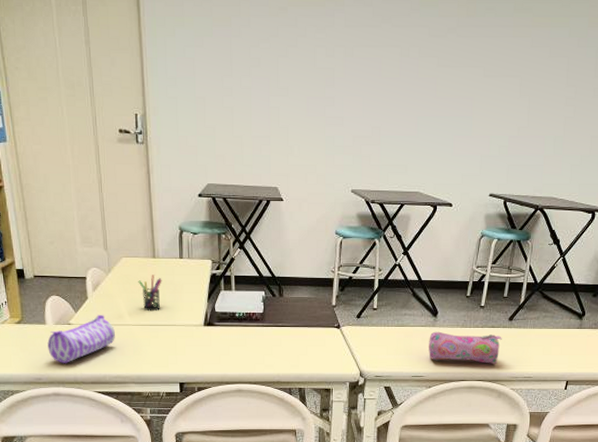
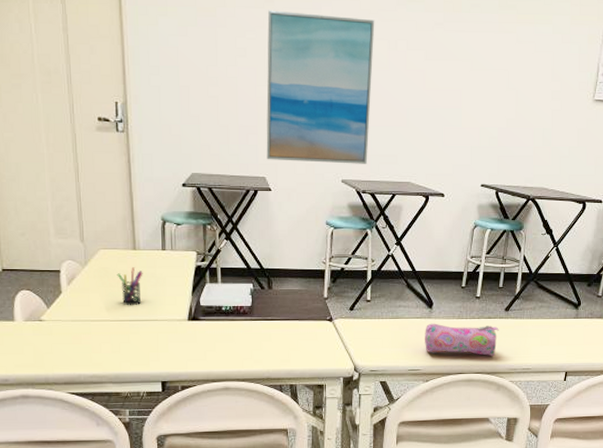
pencil case: present [47,315,115,363] -> none [16,310,91,363]
wall art: none [278,18,388,174] -> present [266,10,375,164]

